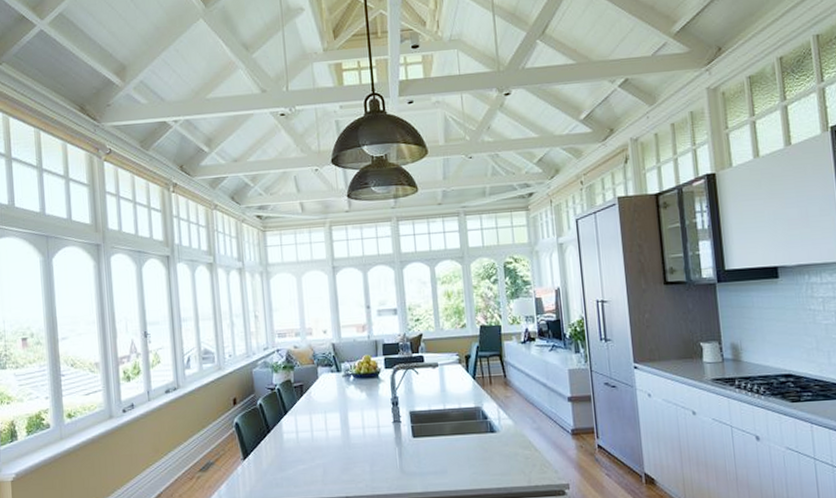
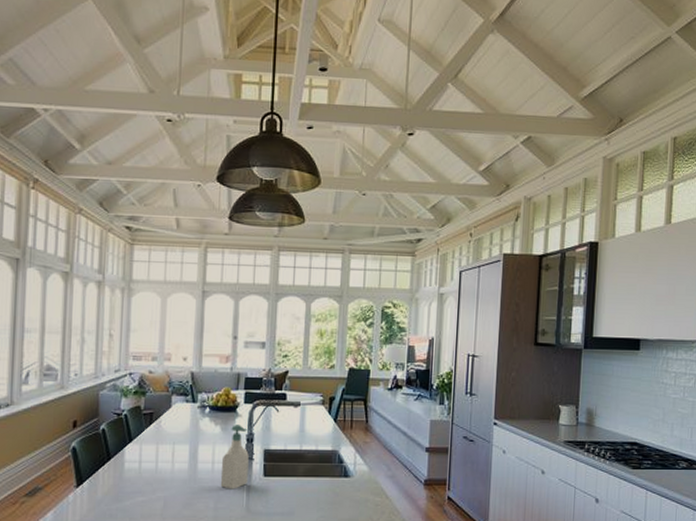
soap bottle: none [371,389,398,453] -> present [220,425,249,489]

